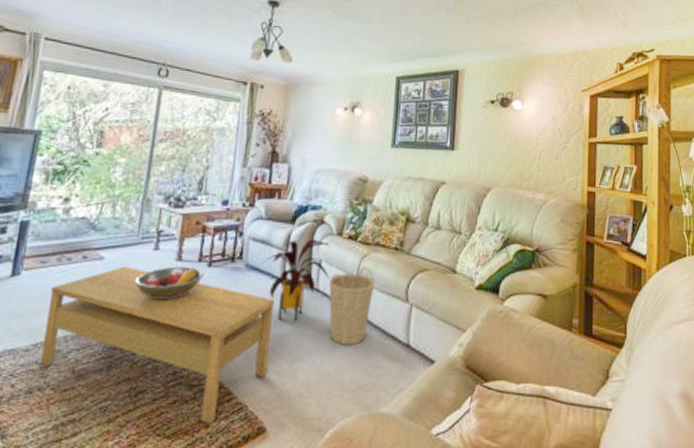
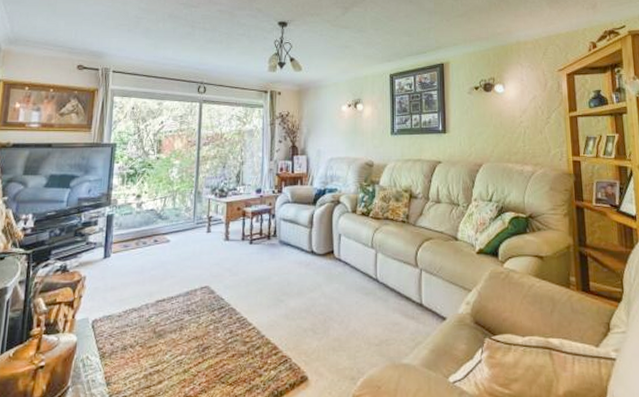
coffee table: present [40,266,275,424] -> none [130,247,306,373]
fruit bowl: present [134,265,204,300] -> none [194,244,247,273]
house plant: present [261,239,330,322] -> none [292,217,349,287]
basket: present [329,267,375,345] -> none [349,238,388,306]

